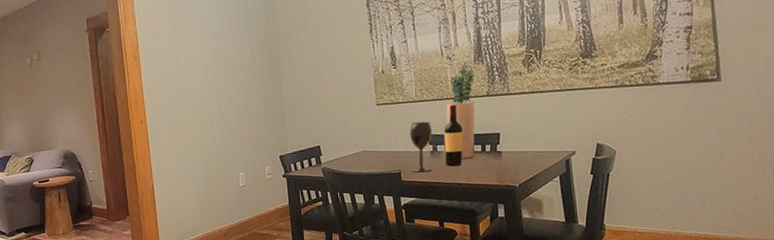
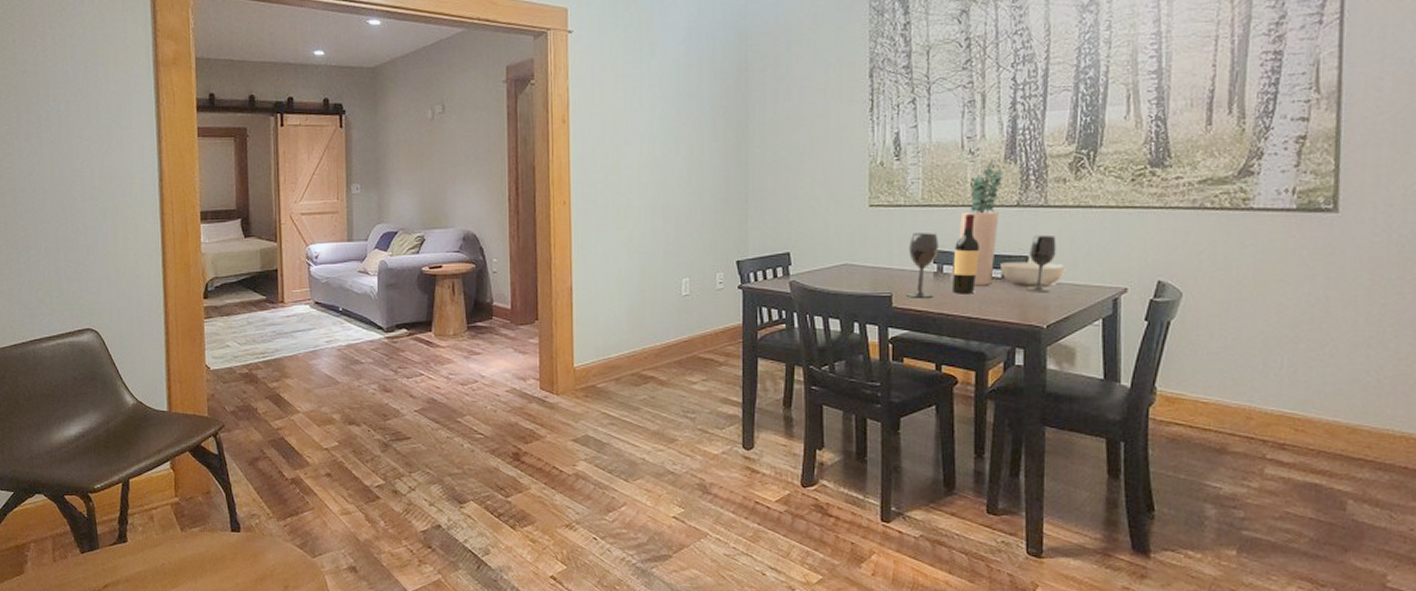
bowl: none [480,136,529,157] -> present [1001,262,1066,288]
wine glass: none [500,116,520,161] -> present [1027,234,1057,293]

